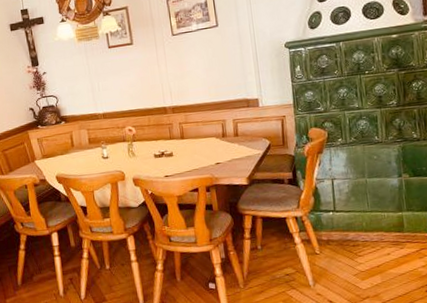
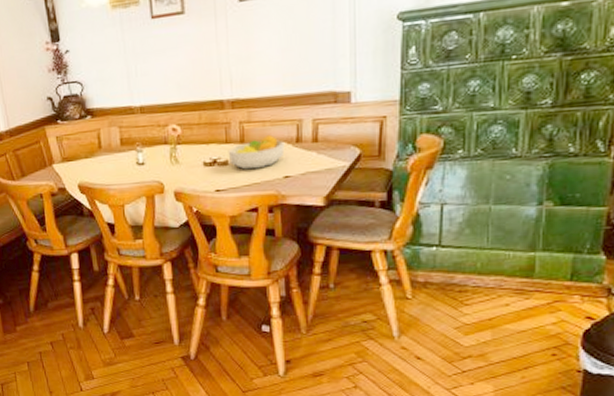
fruit bowl: none [172,131,215,159] -> present [228,134,285,170]

